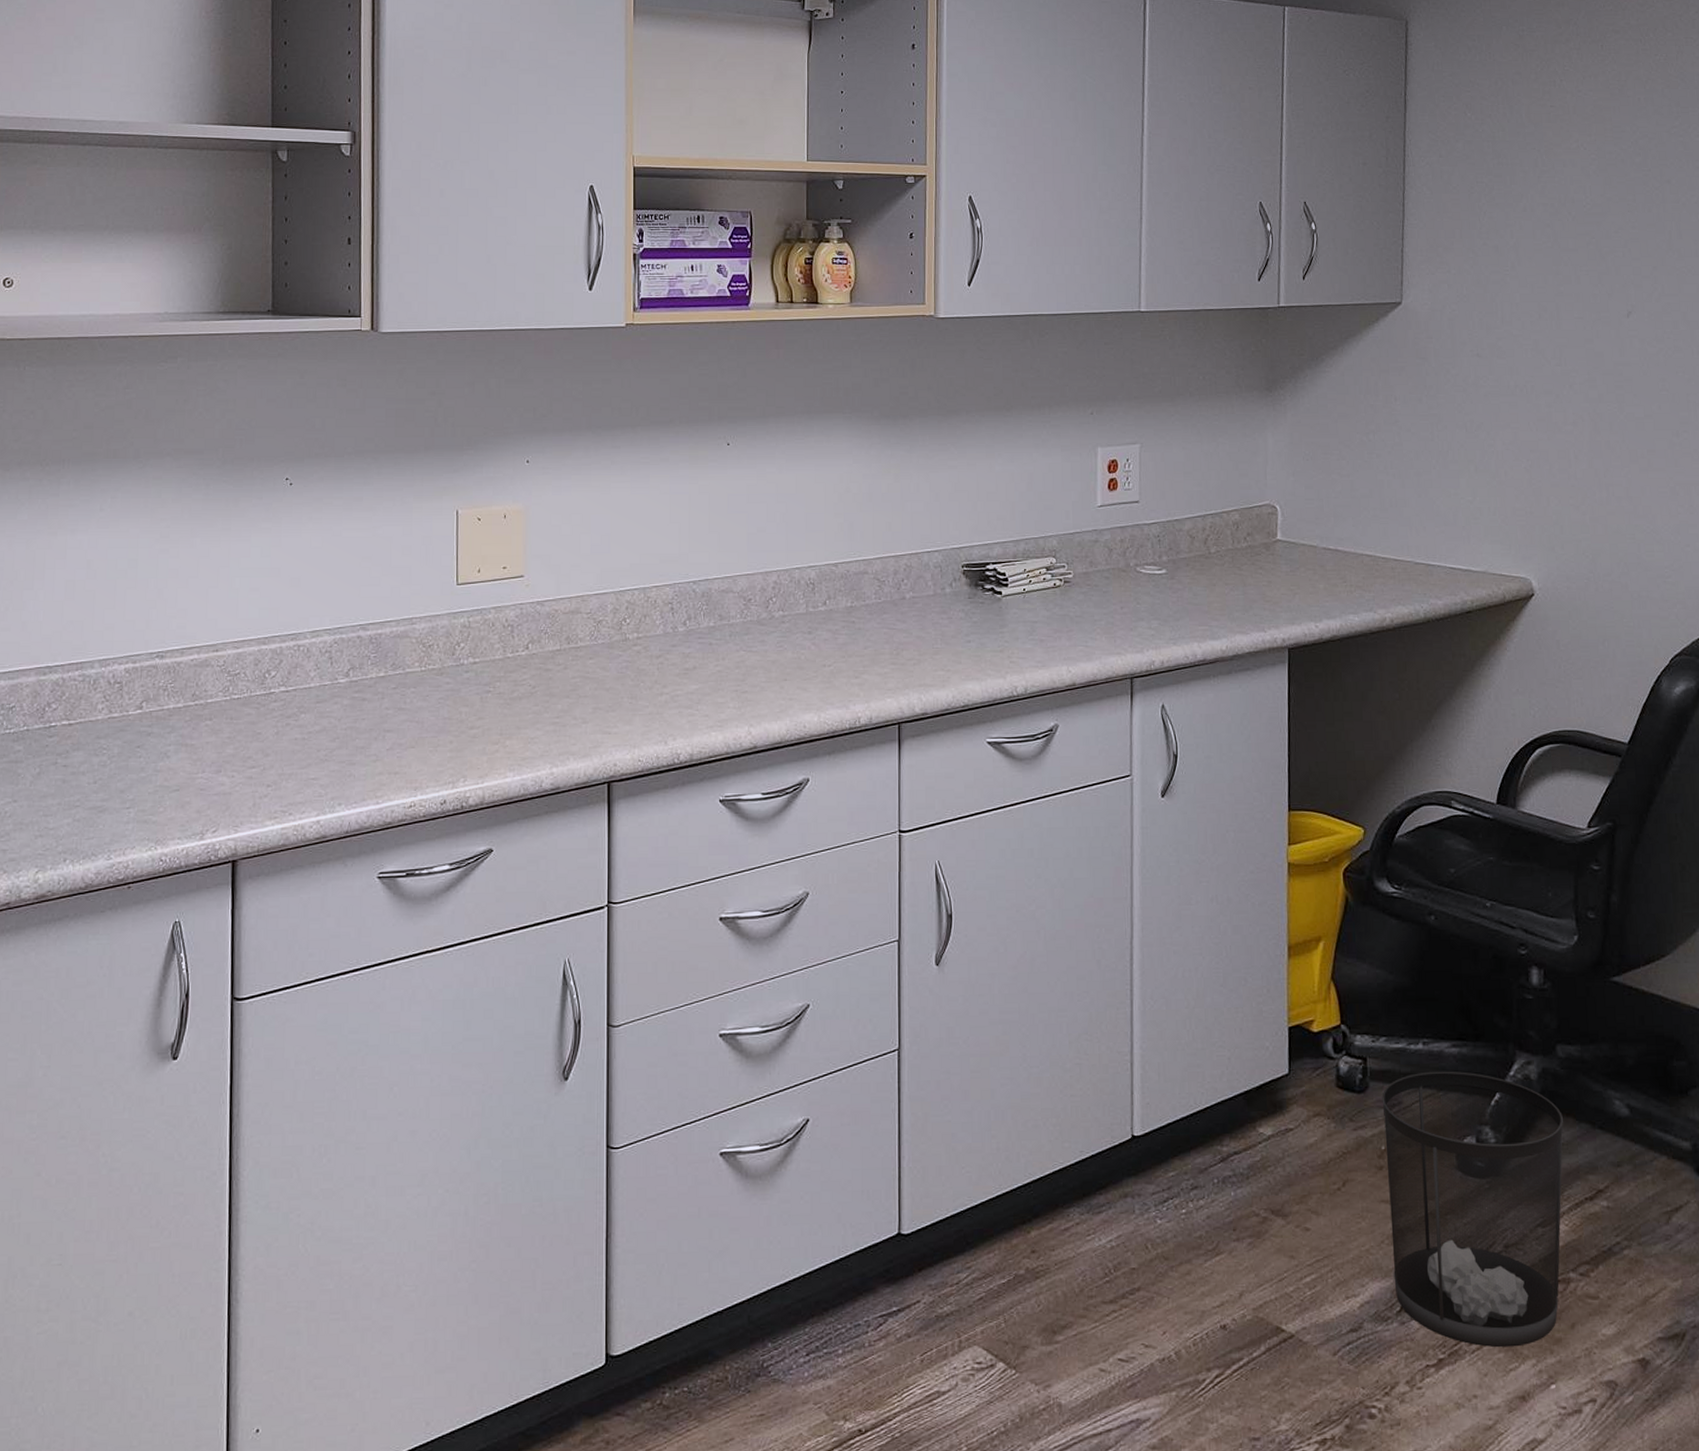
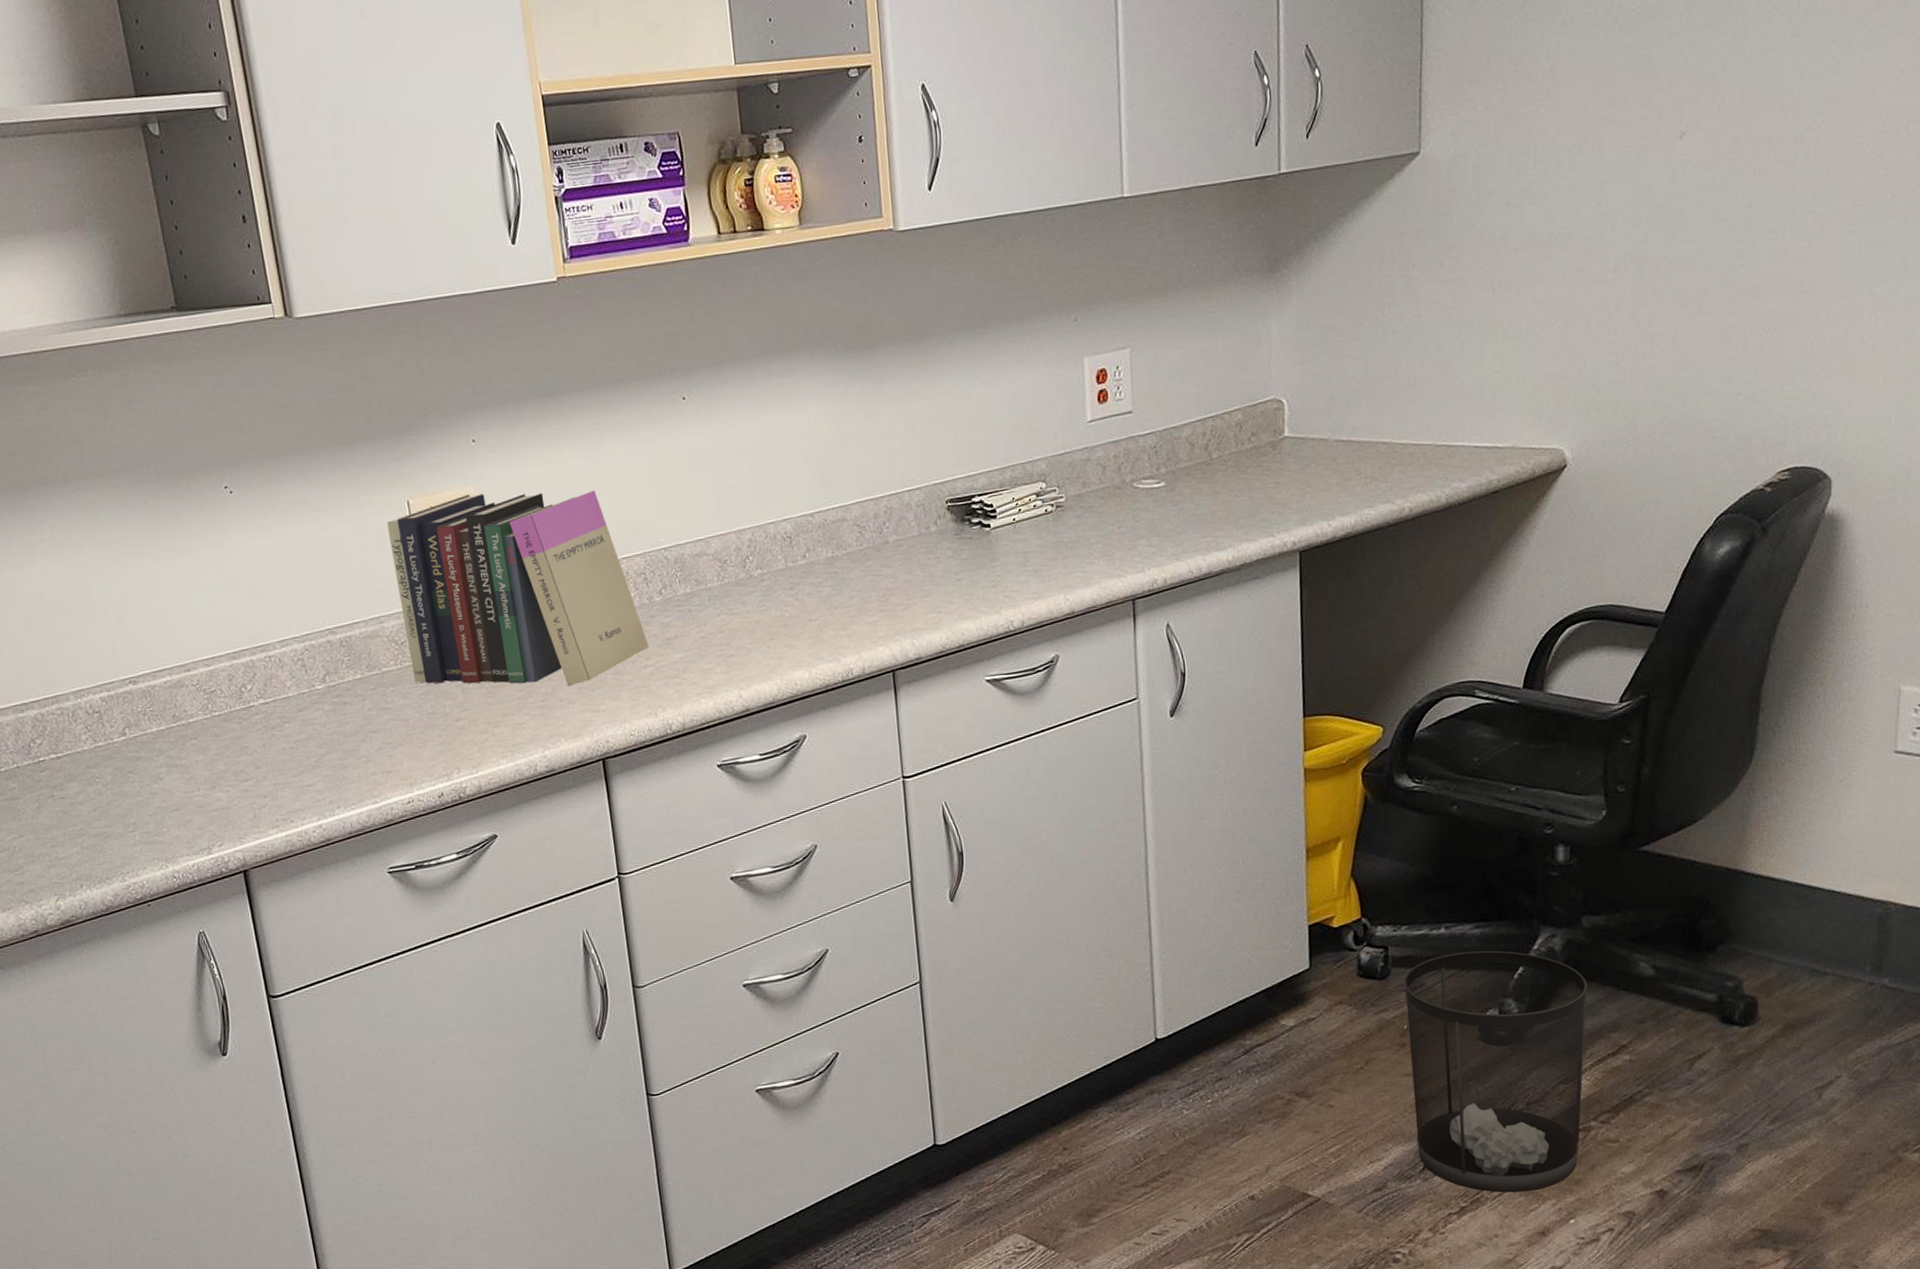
books: none [433,510,667,706] -> present [386,490,649,686]

